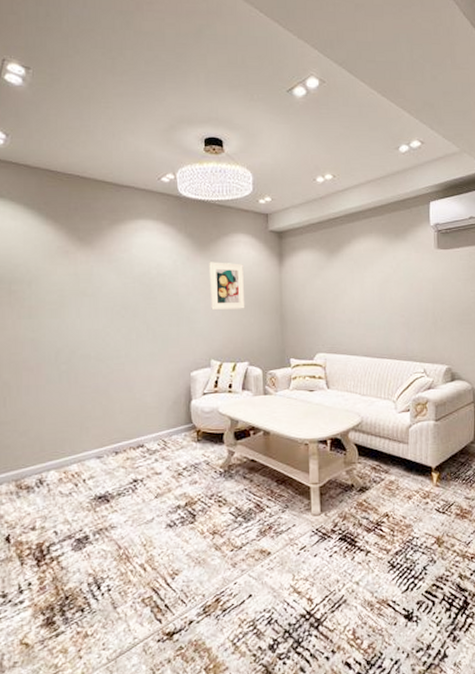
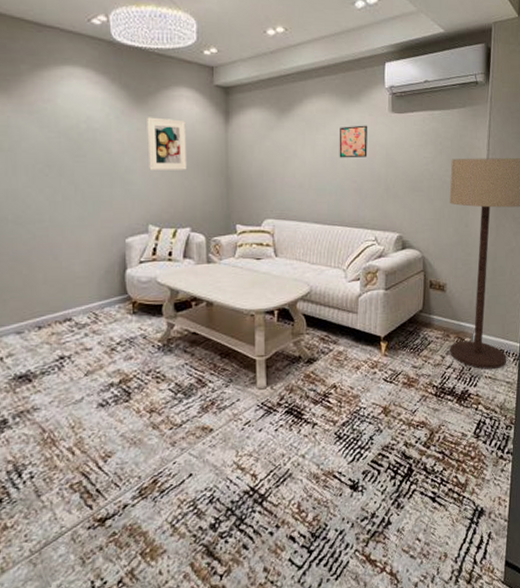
wall art: none [386,262,415,294] -> present [339,125,368,158]

